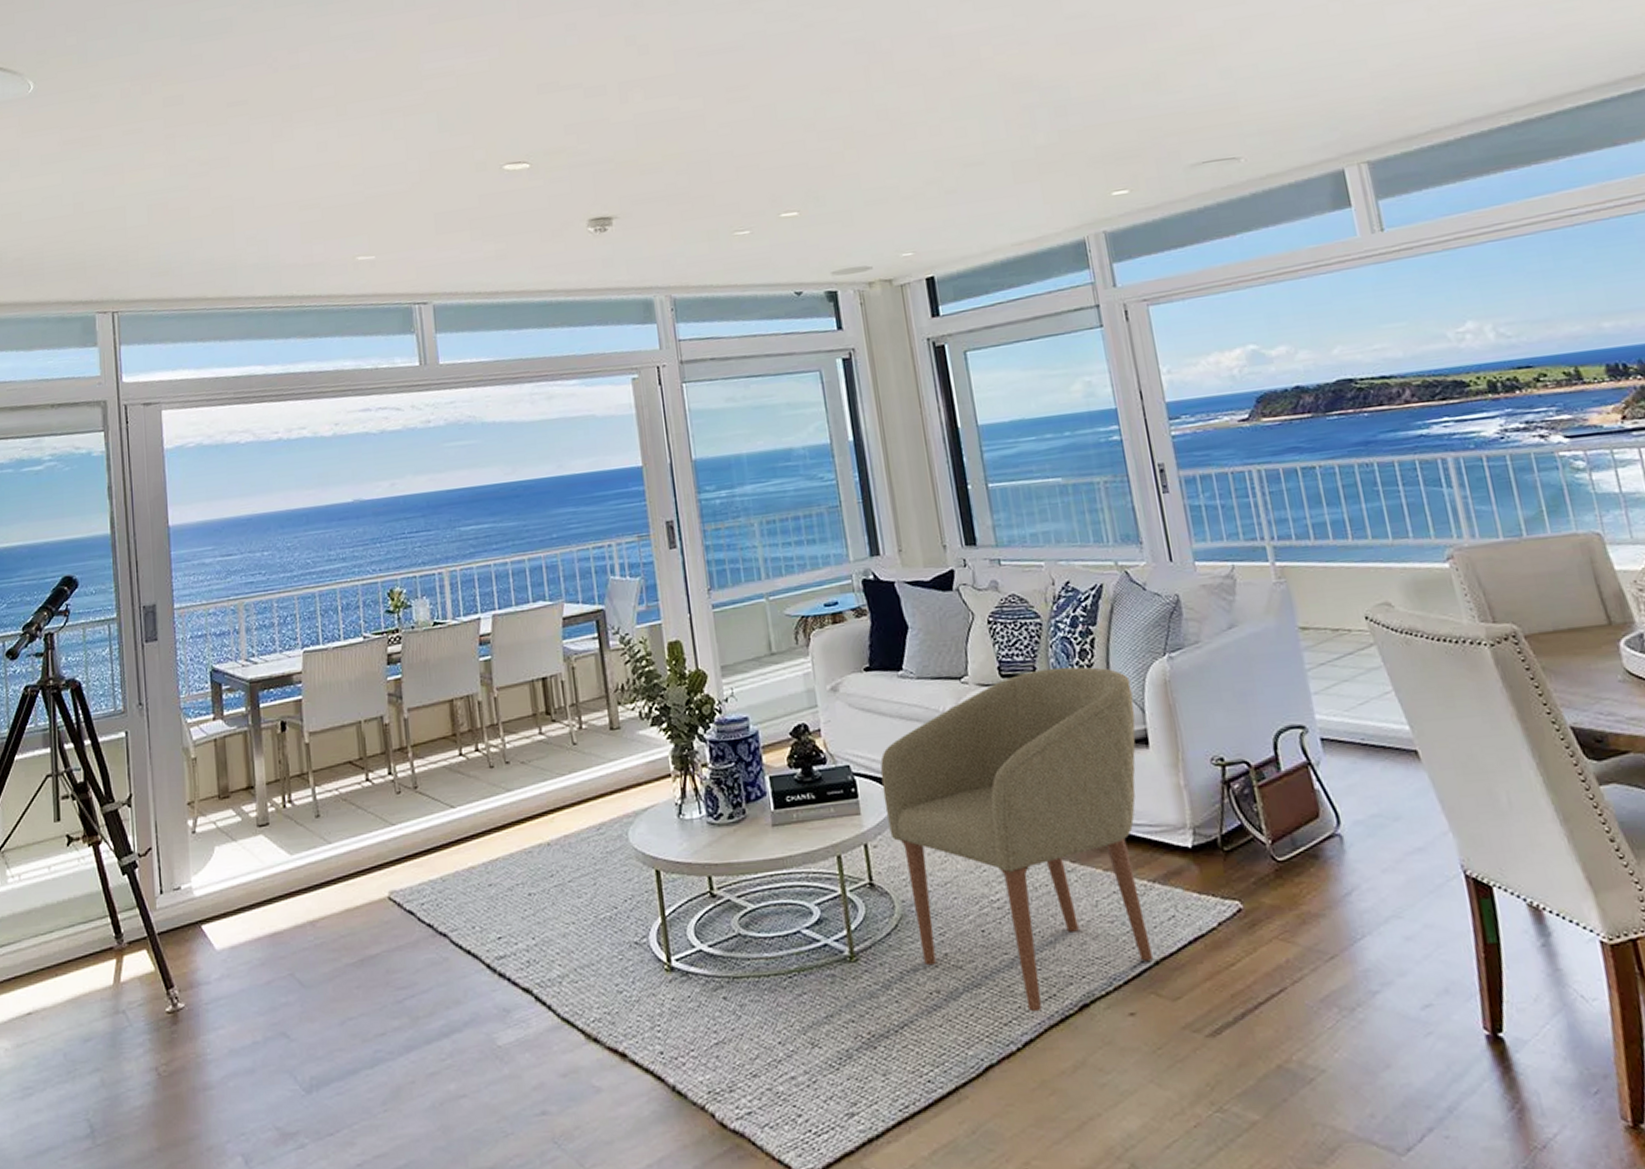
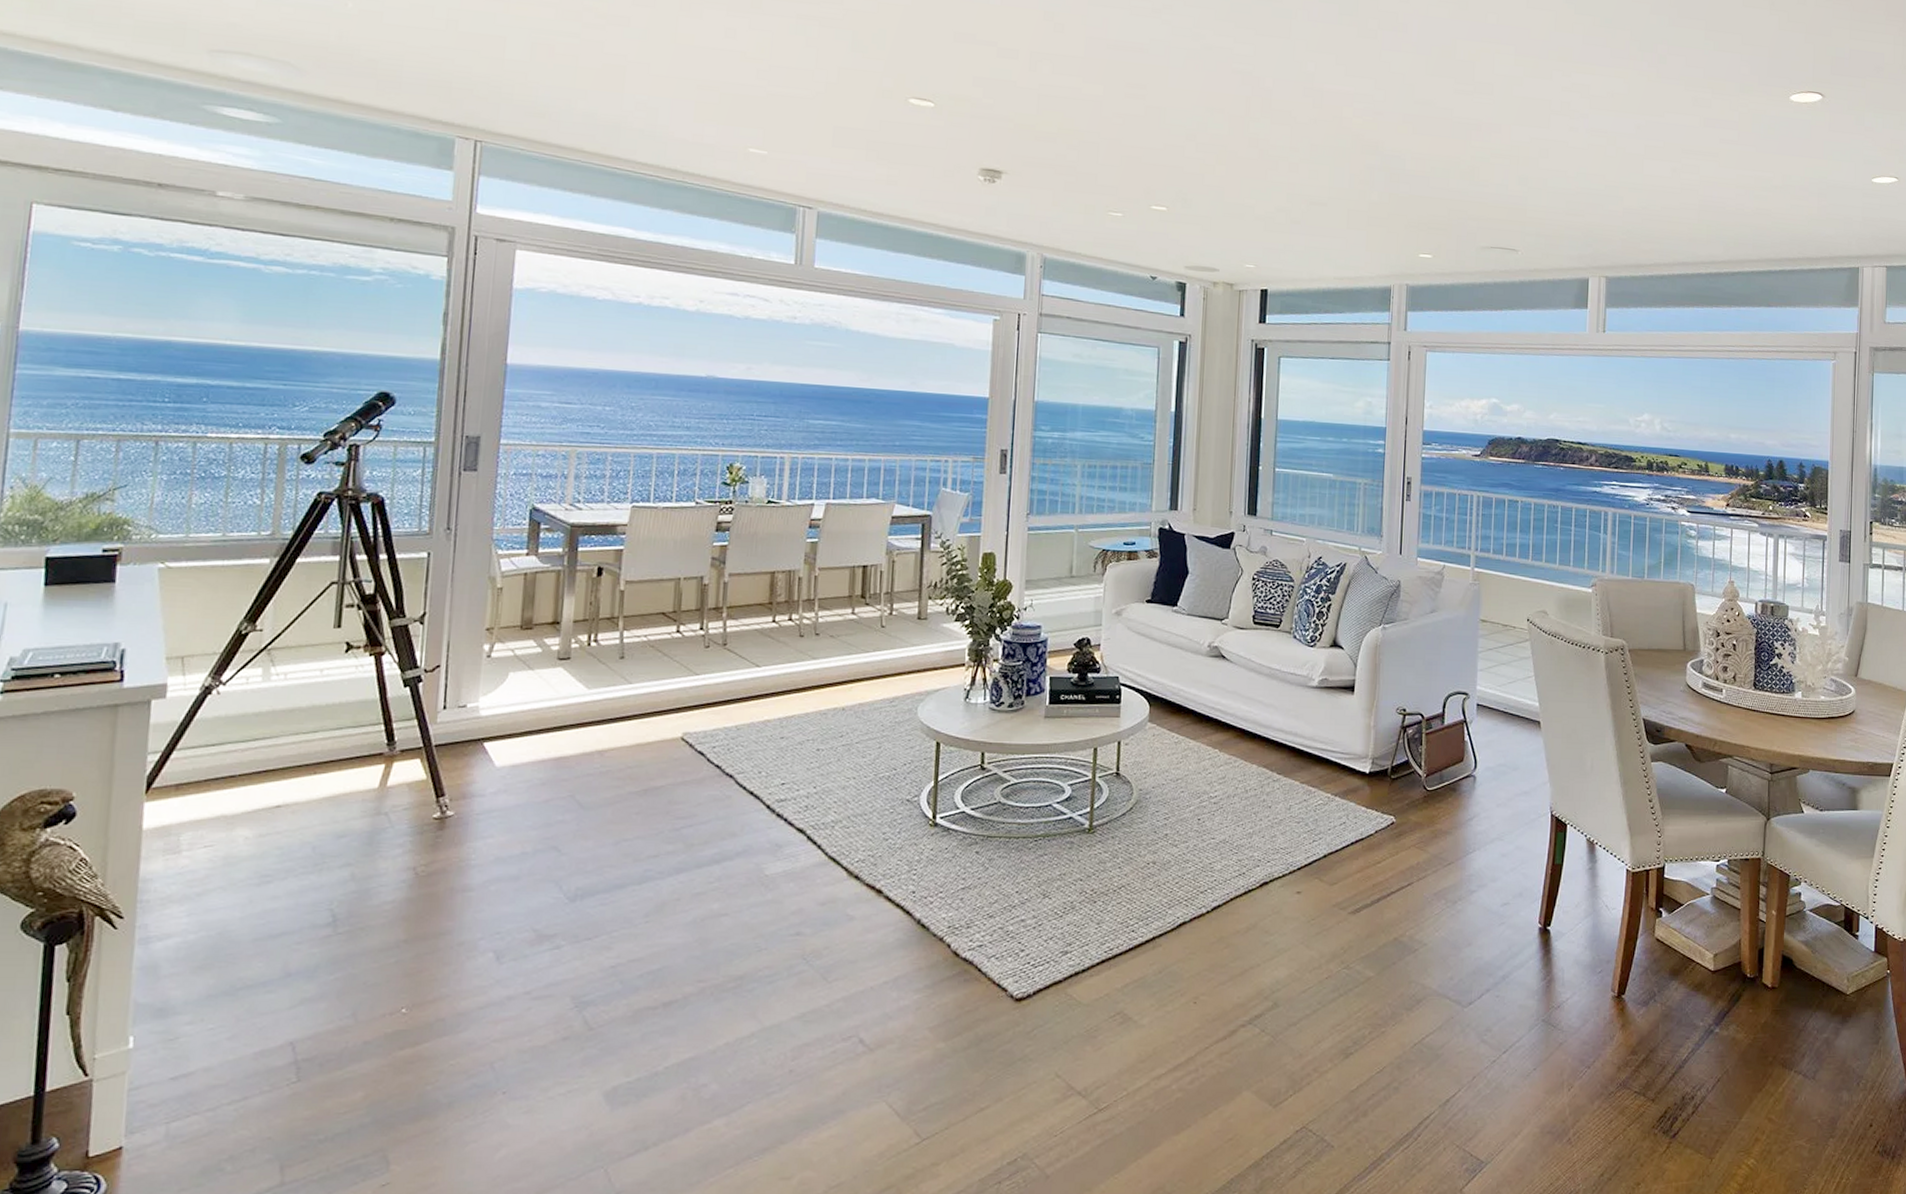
chair: present [880,666,1154,1012] -> none [1141,622,1351,885]

